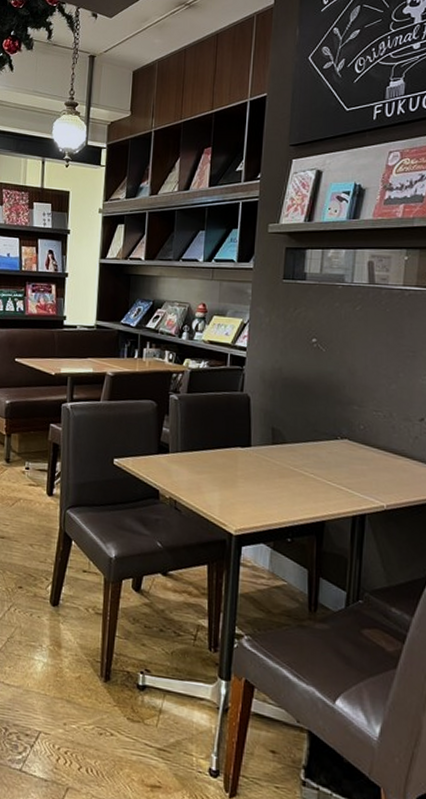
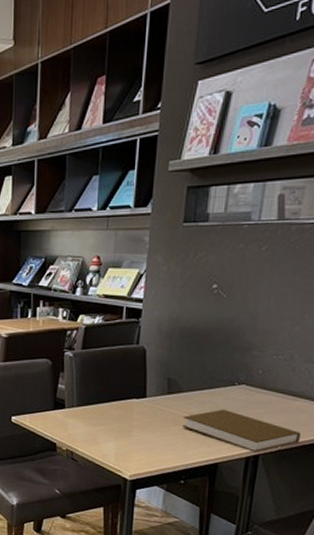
book: none [287,463,406,512] -> present [182,409,302,452]

